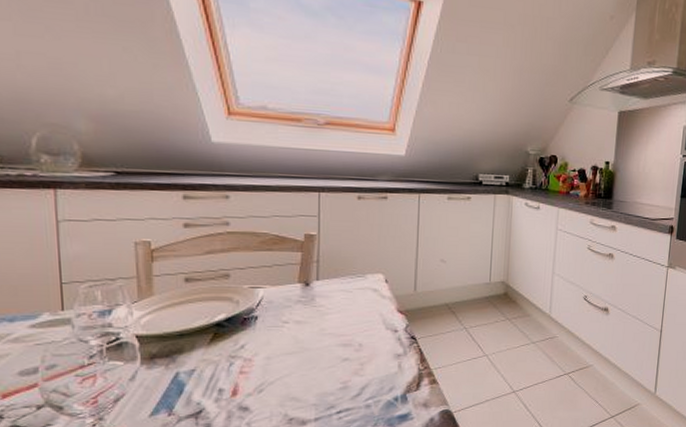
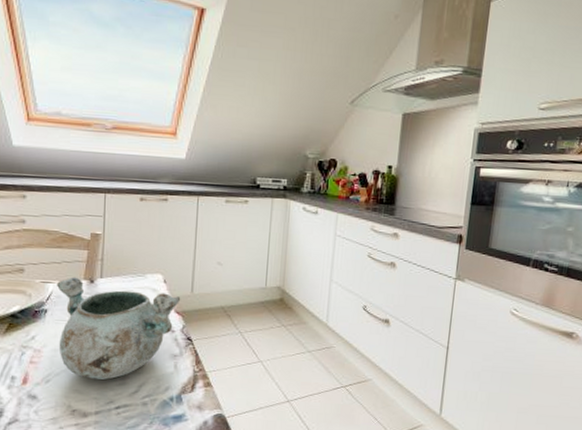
decorative bowl: none [268,280,404,385] -> present [57,277,181,380]

